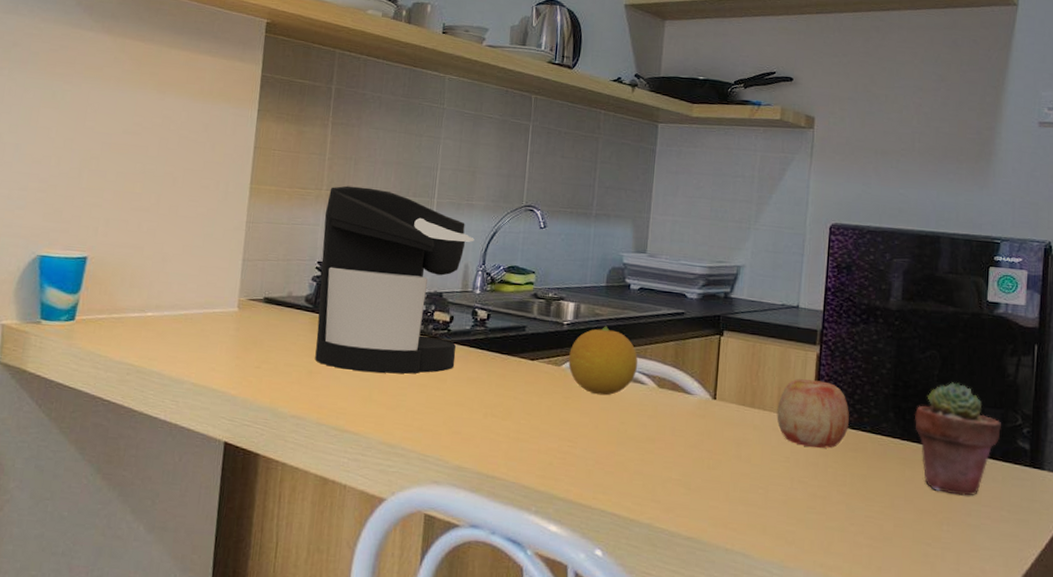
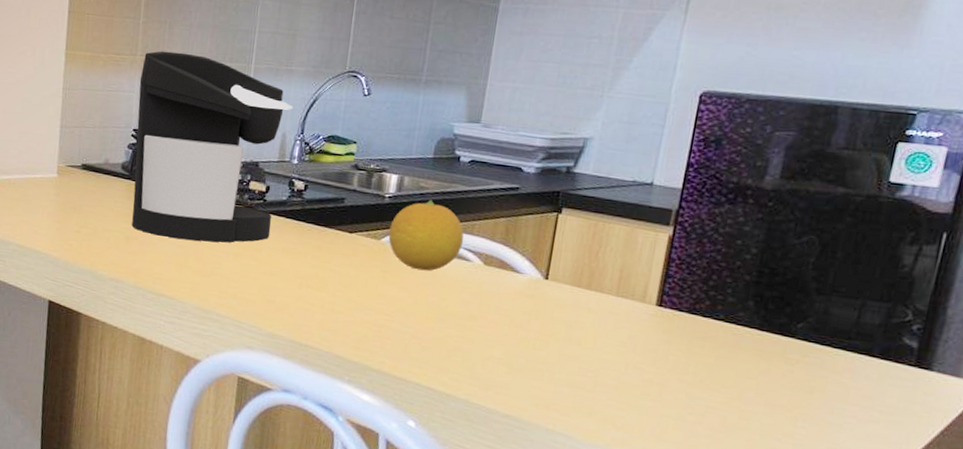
apple: present [776,379,850,449] -> none [615,261,701,335]
potted succulent: present [914,382,1002,496] -> none [778,271,887,393]

